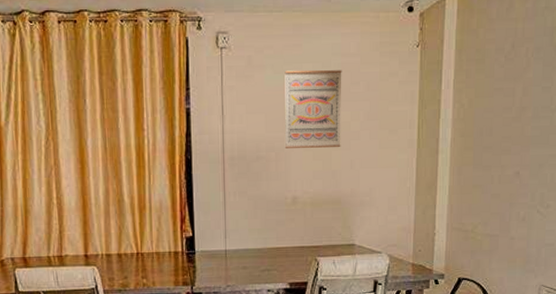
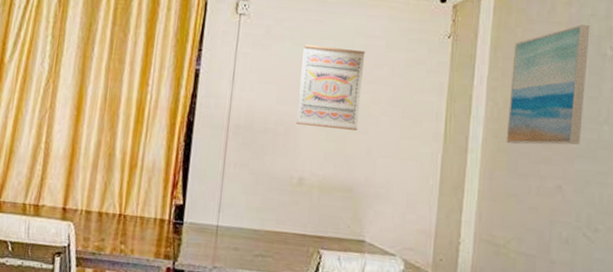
wall art: none [471,18,544,141] -> present [506,24,590,145]

